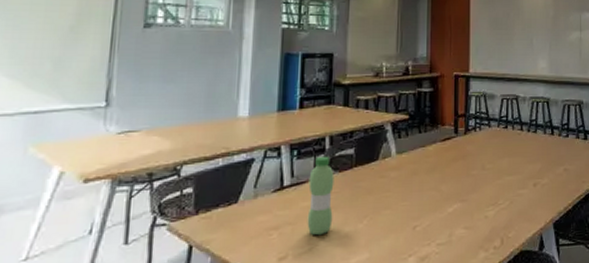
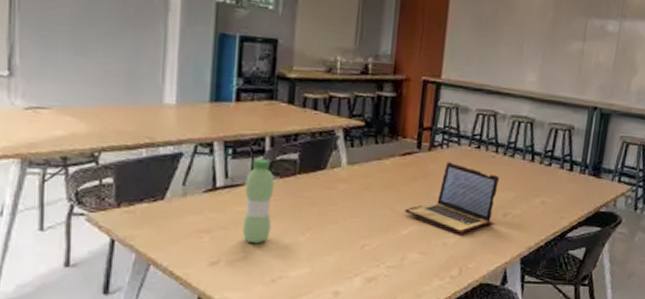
laptop: none [448,142,527,207] -> present [404,162,499,234]

